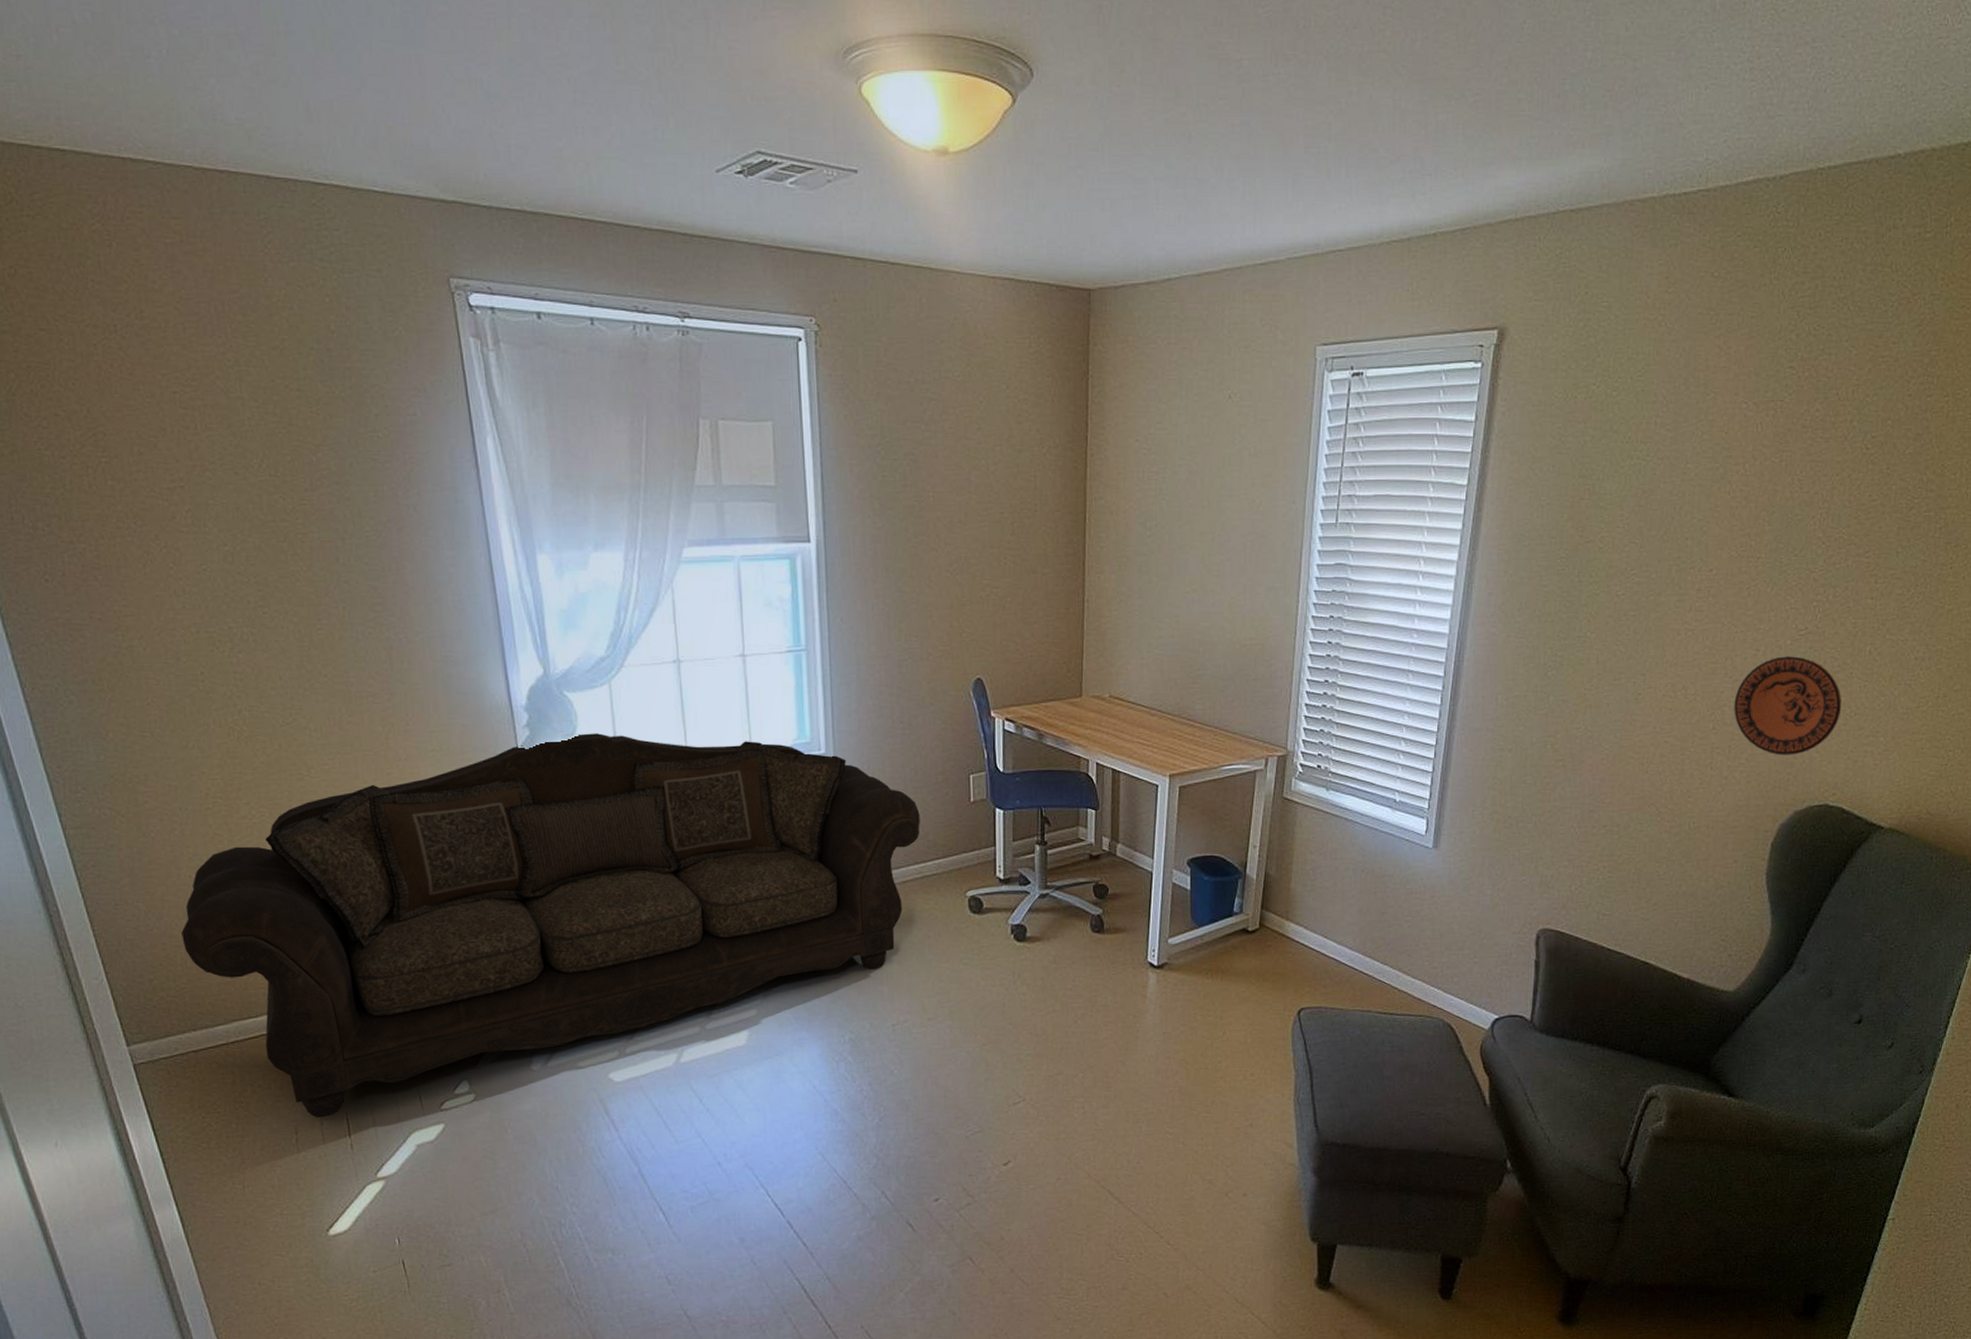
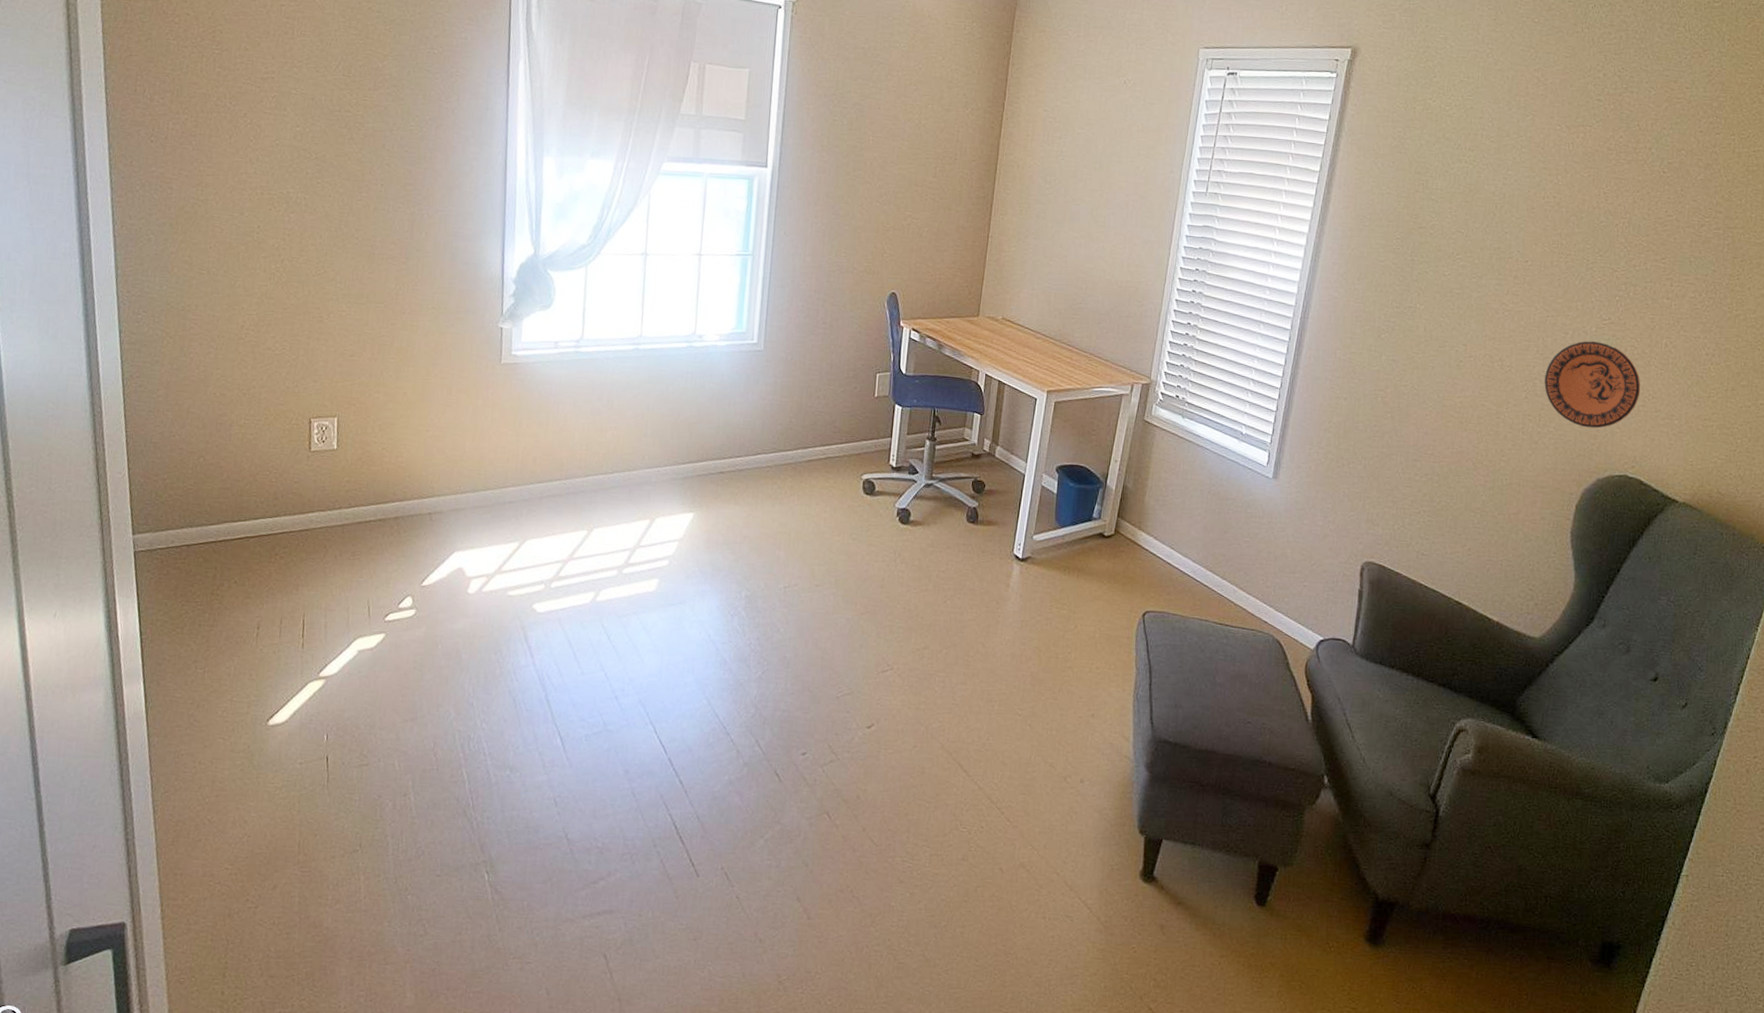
sofa: present [181,733,920,1118] -> none [197,306,830,617]

